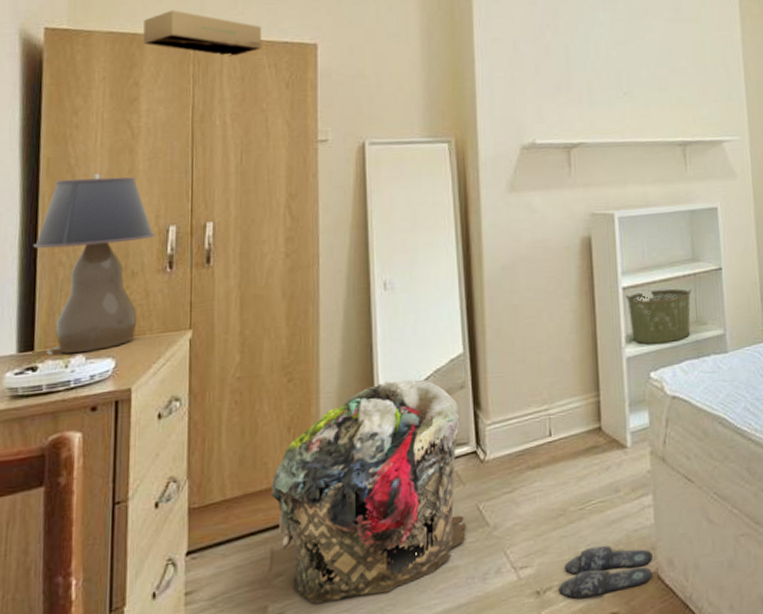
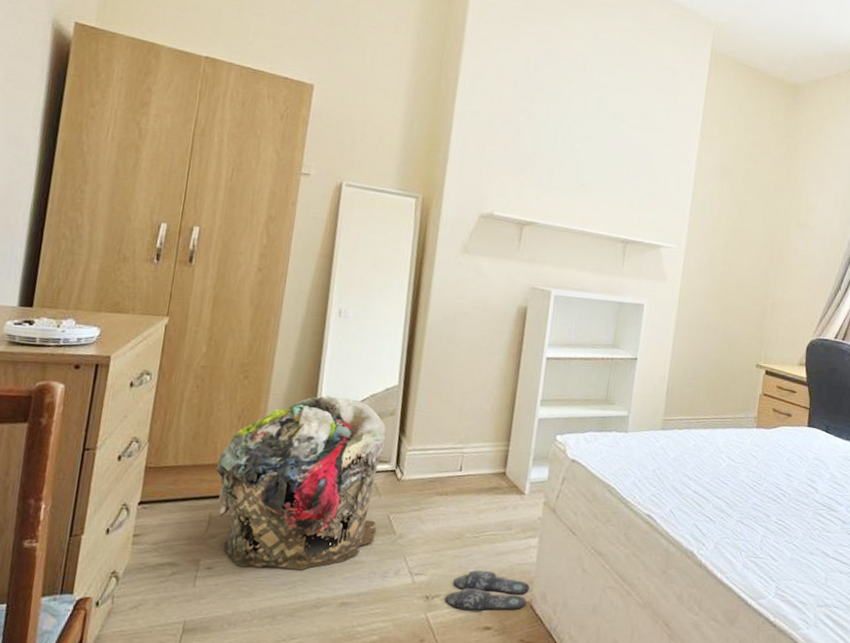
table lamp: present [33,173,155,356] -> none [42,162,148,318]
box: present [143,10,262,57] -> none [160,28,267,82]
basket: present [625,288,692,345] -> none [547,364,607,414]

